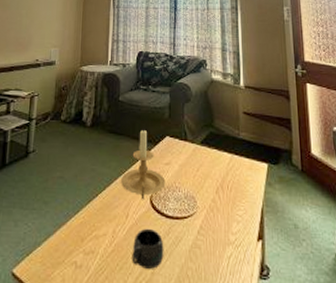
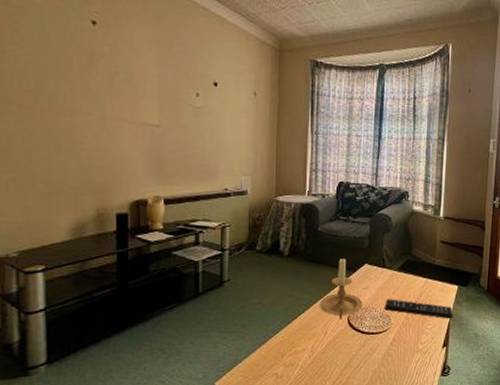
mug: present [132,228,164,269] -> none [329,343,360,375]
remote control: none [189,177,266,204] -> present [385,299,453,319]

